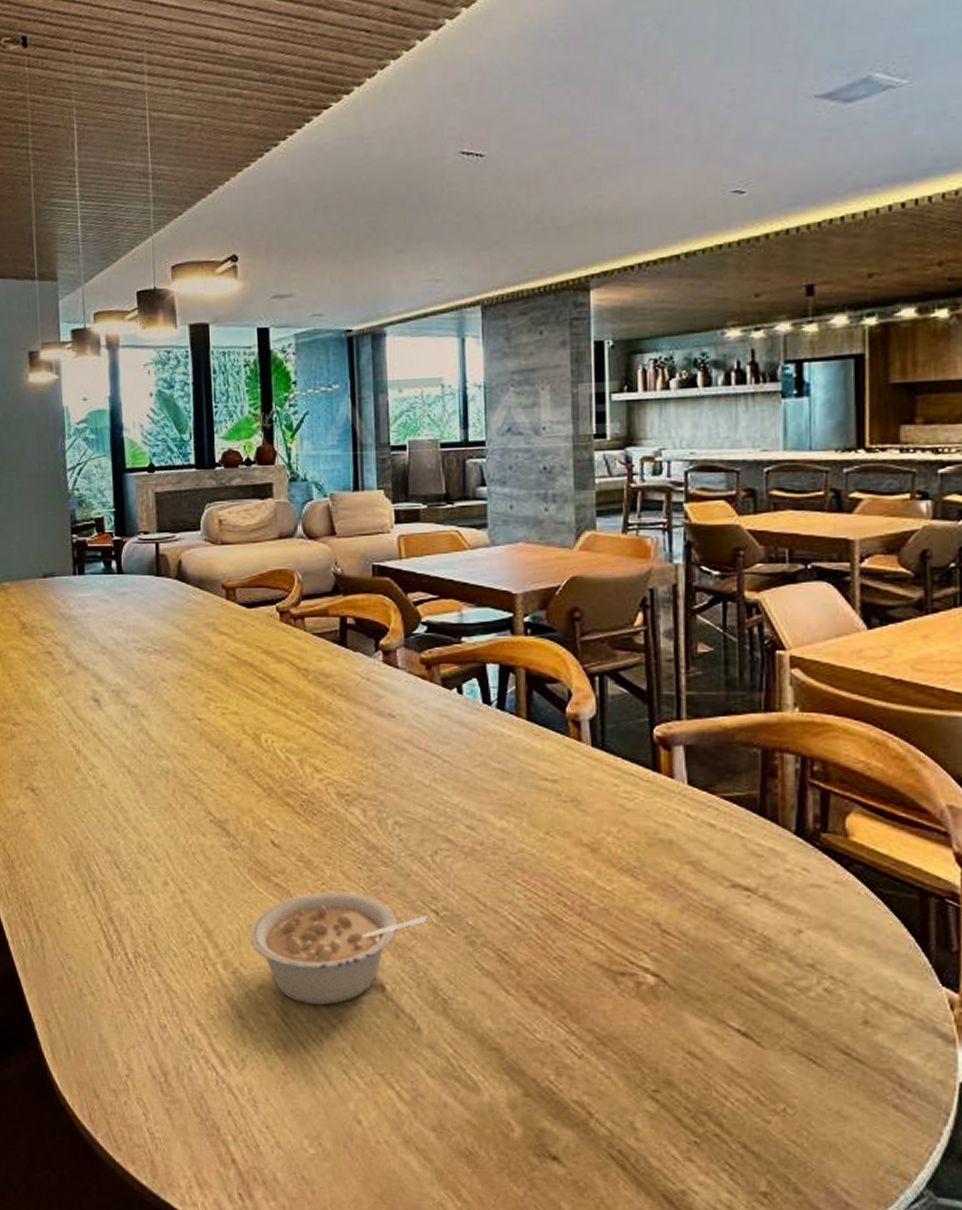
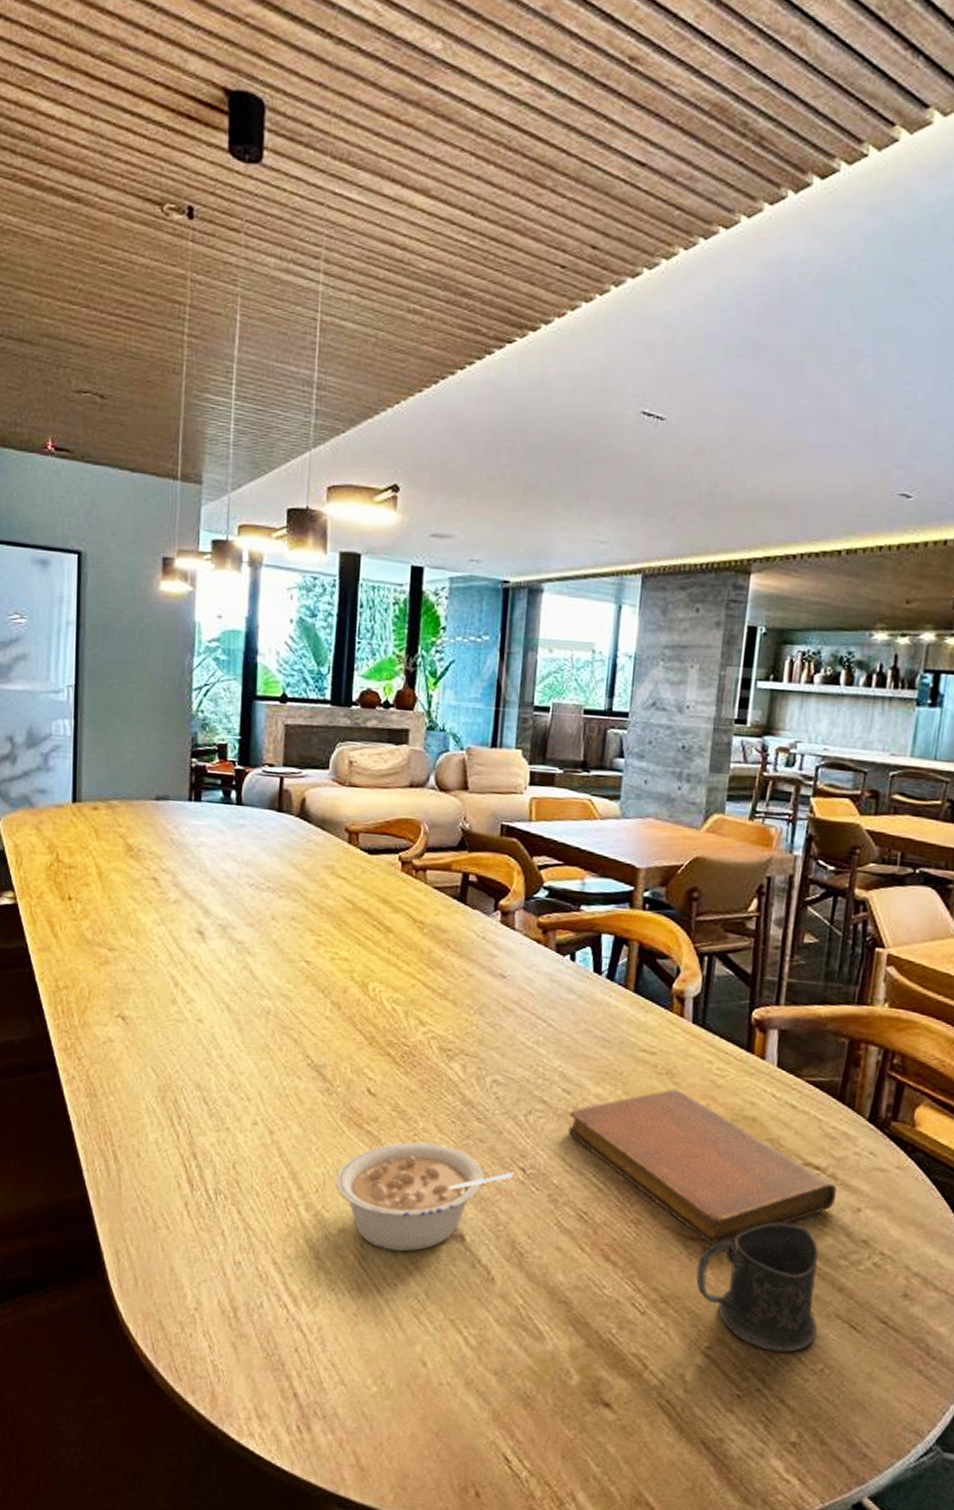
notebook: none [476,817,771,981] -> present [567,1089,837,1246]
mug: none [632,950,772,1092] -> present [696,1222,819,1353]

